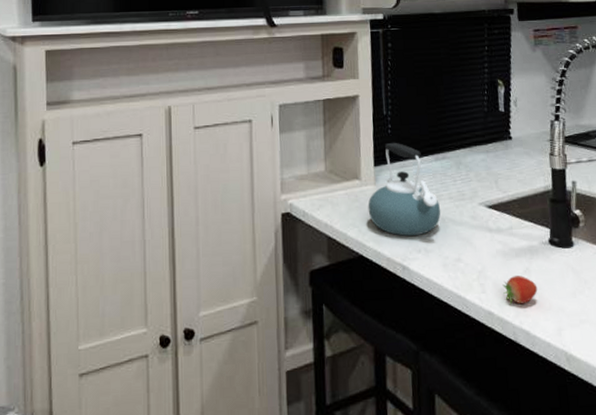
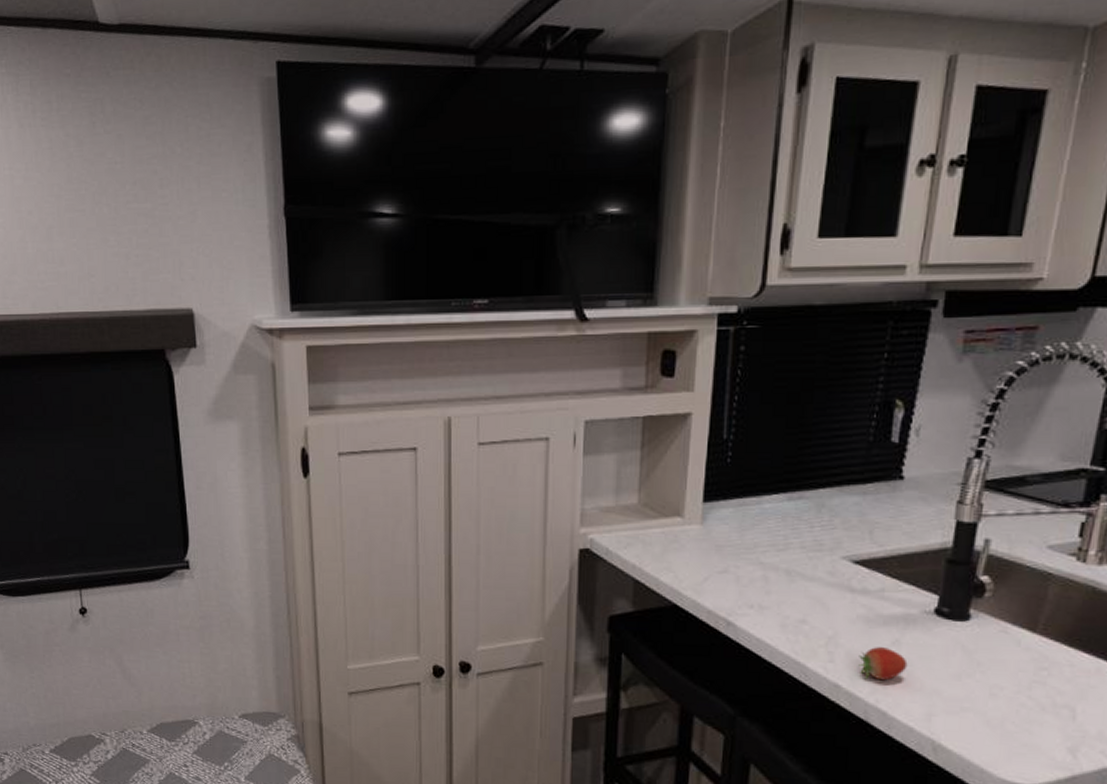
kettle: present [368,142,441,236] -> none [689,474,788,588]

